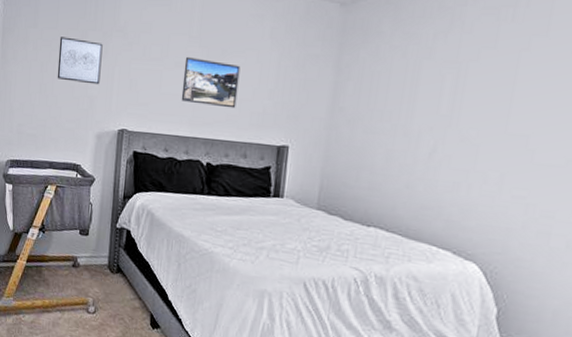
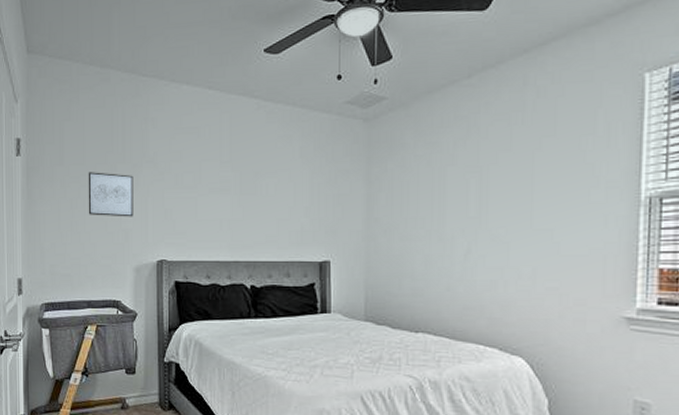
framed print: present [181,56,241,109] -> none [218,181,274,229]

